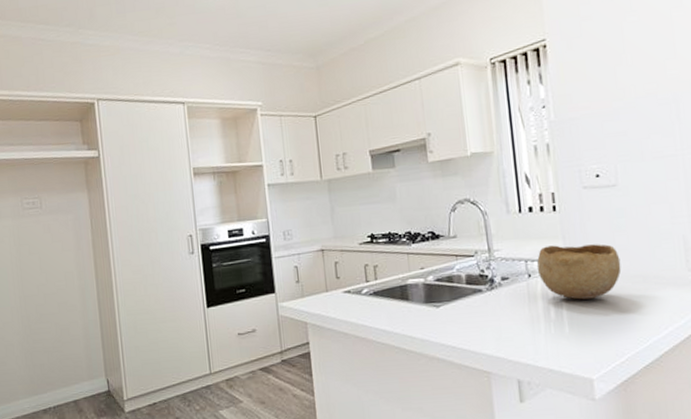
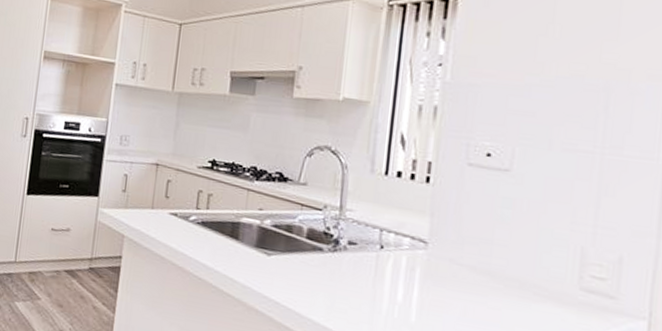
bowl: present [537,244,621,300] -> none [393,219,496,292]

